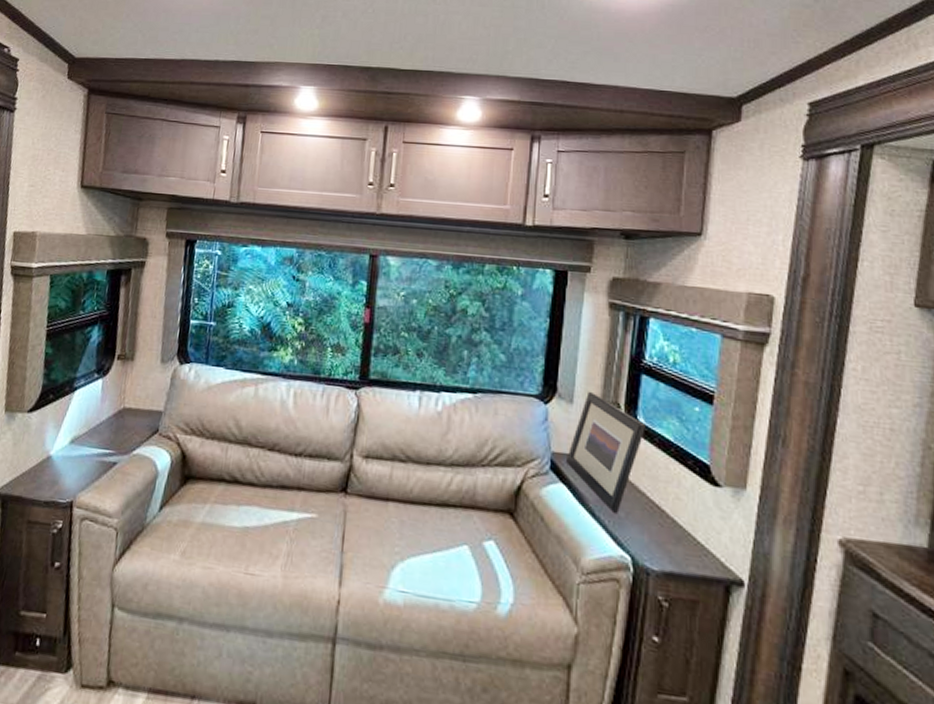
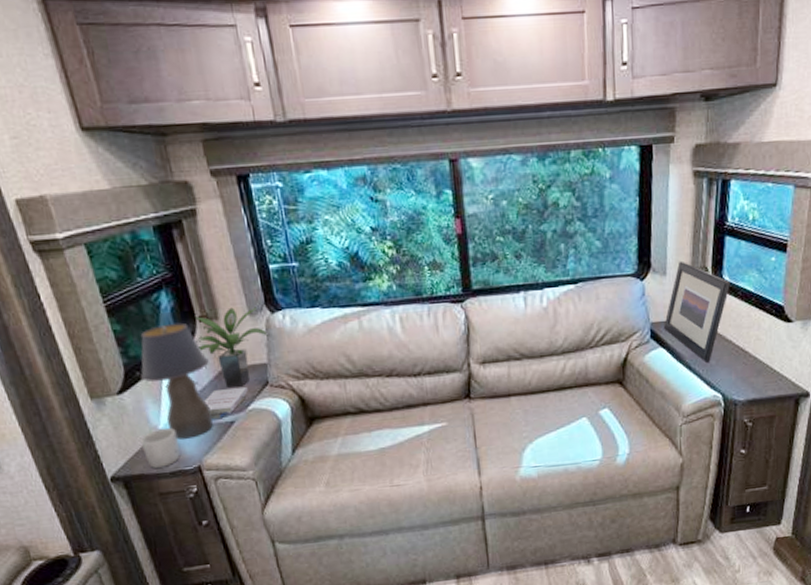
mug: none [28,454,64,494] -> present [140,428,180,468]
table lamp: none [52,356,114,471] -> present [140,322,213,439]
books: none [97,427,139,457] -> present [204,387,248,419]
potted plant: none [108,352,173,429] -> present [195,307,270,388]

